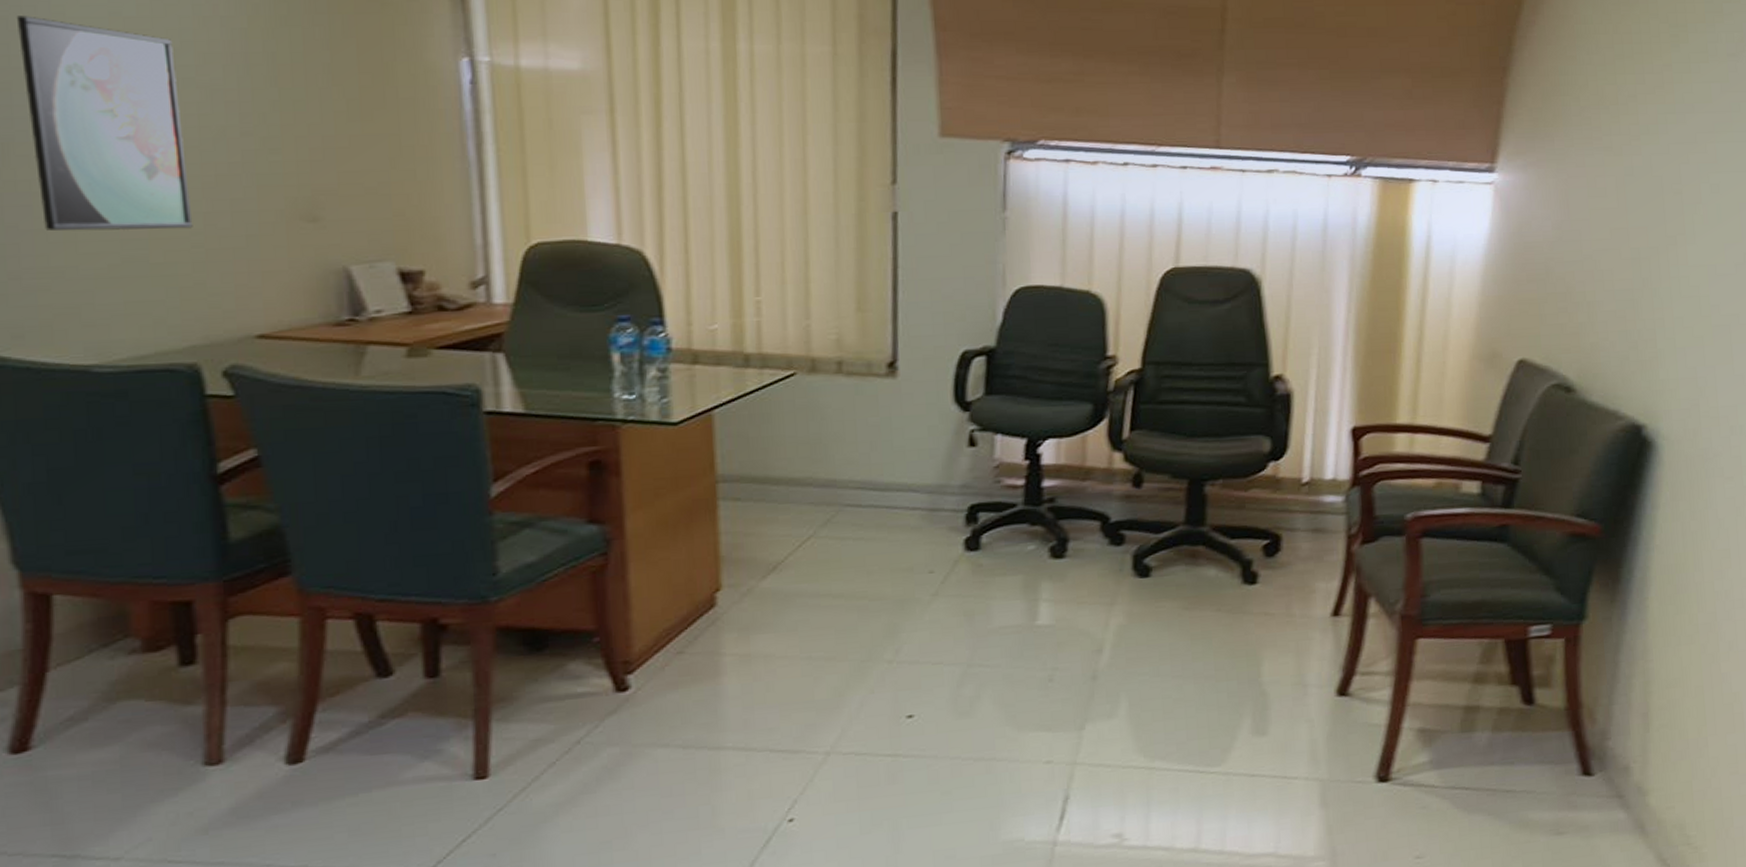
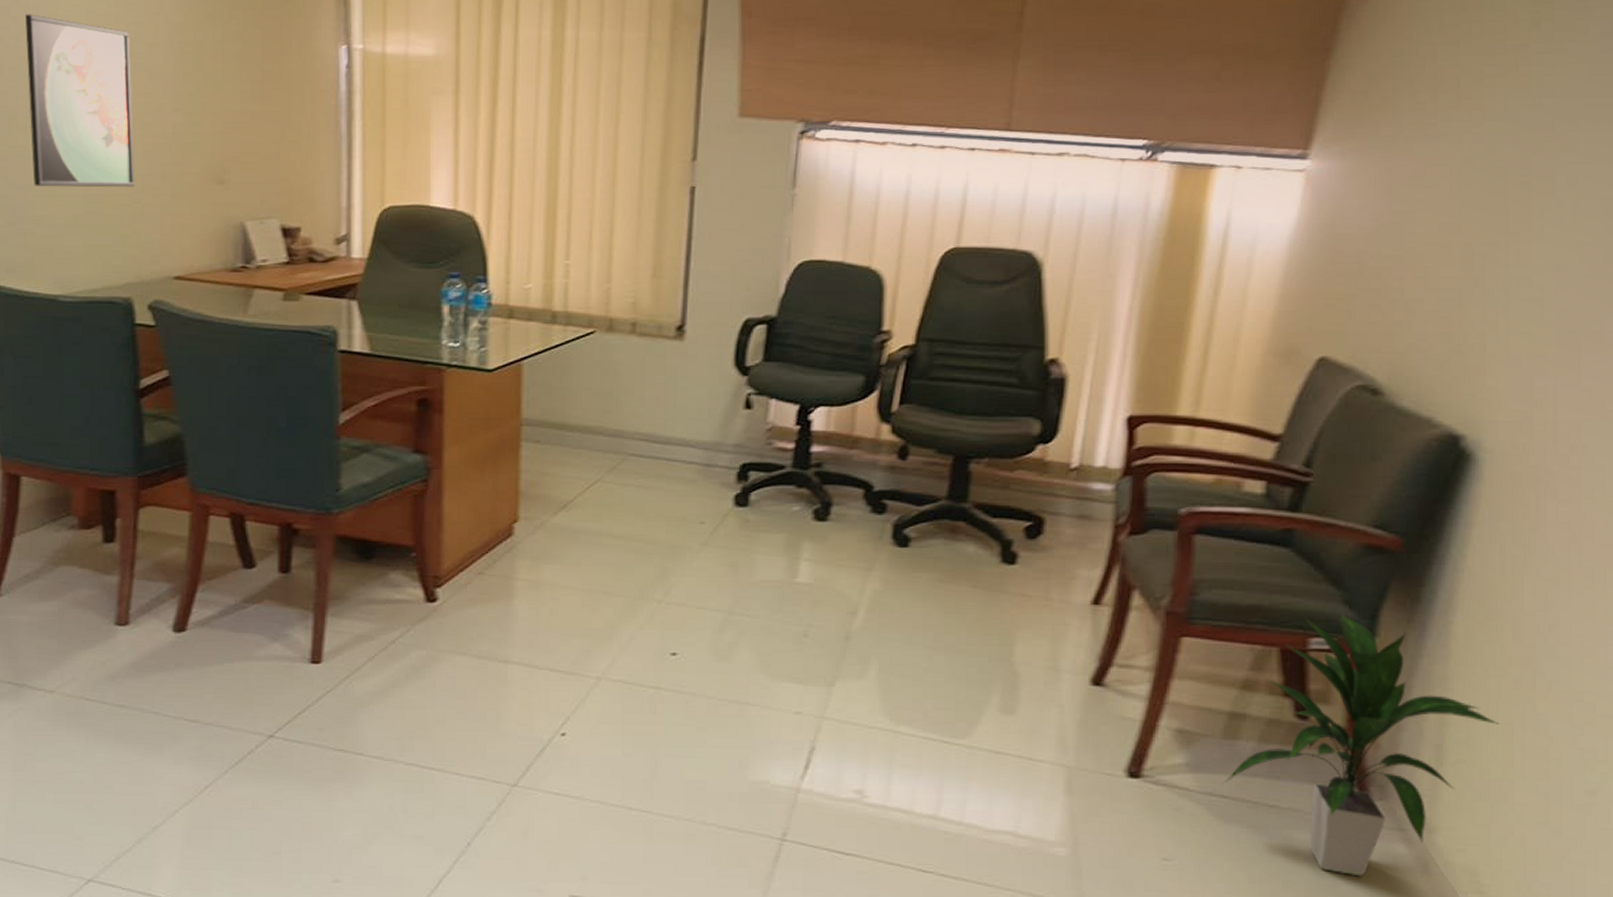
indoor plant: none [1465,600,1694,846] -> present [1225,614,1501,877]

